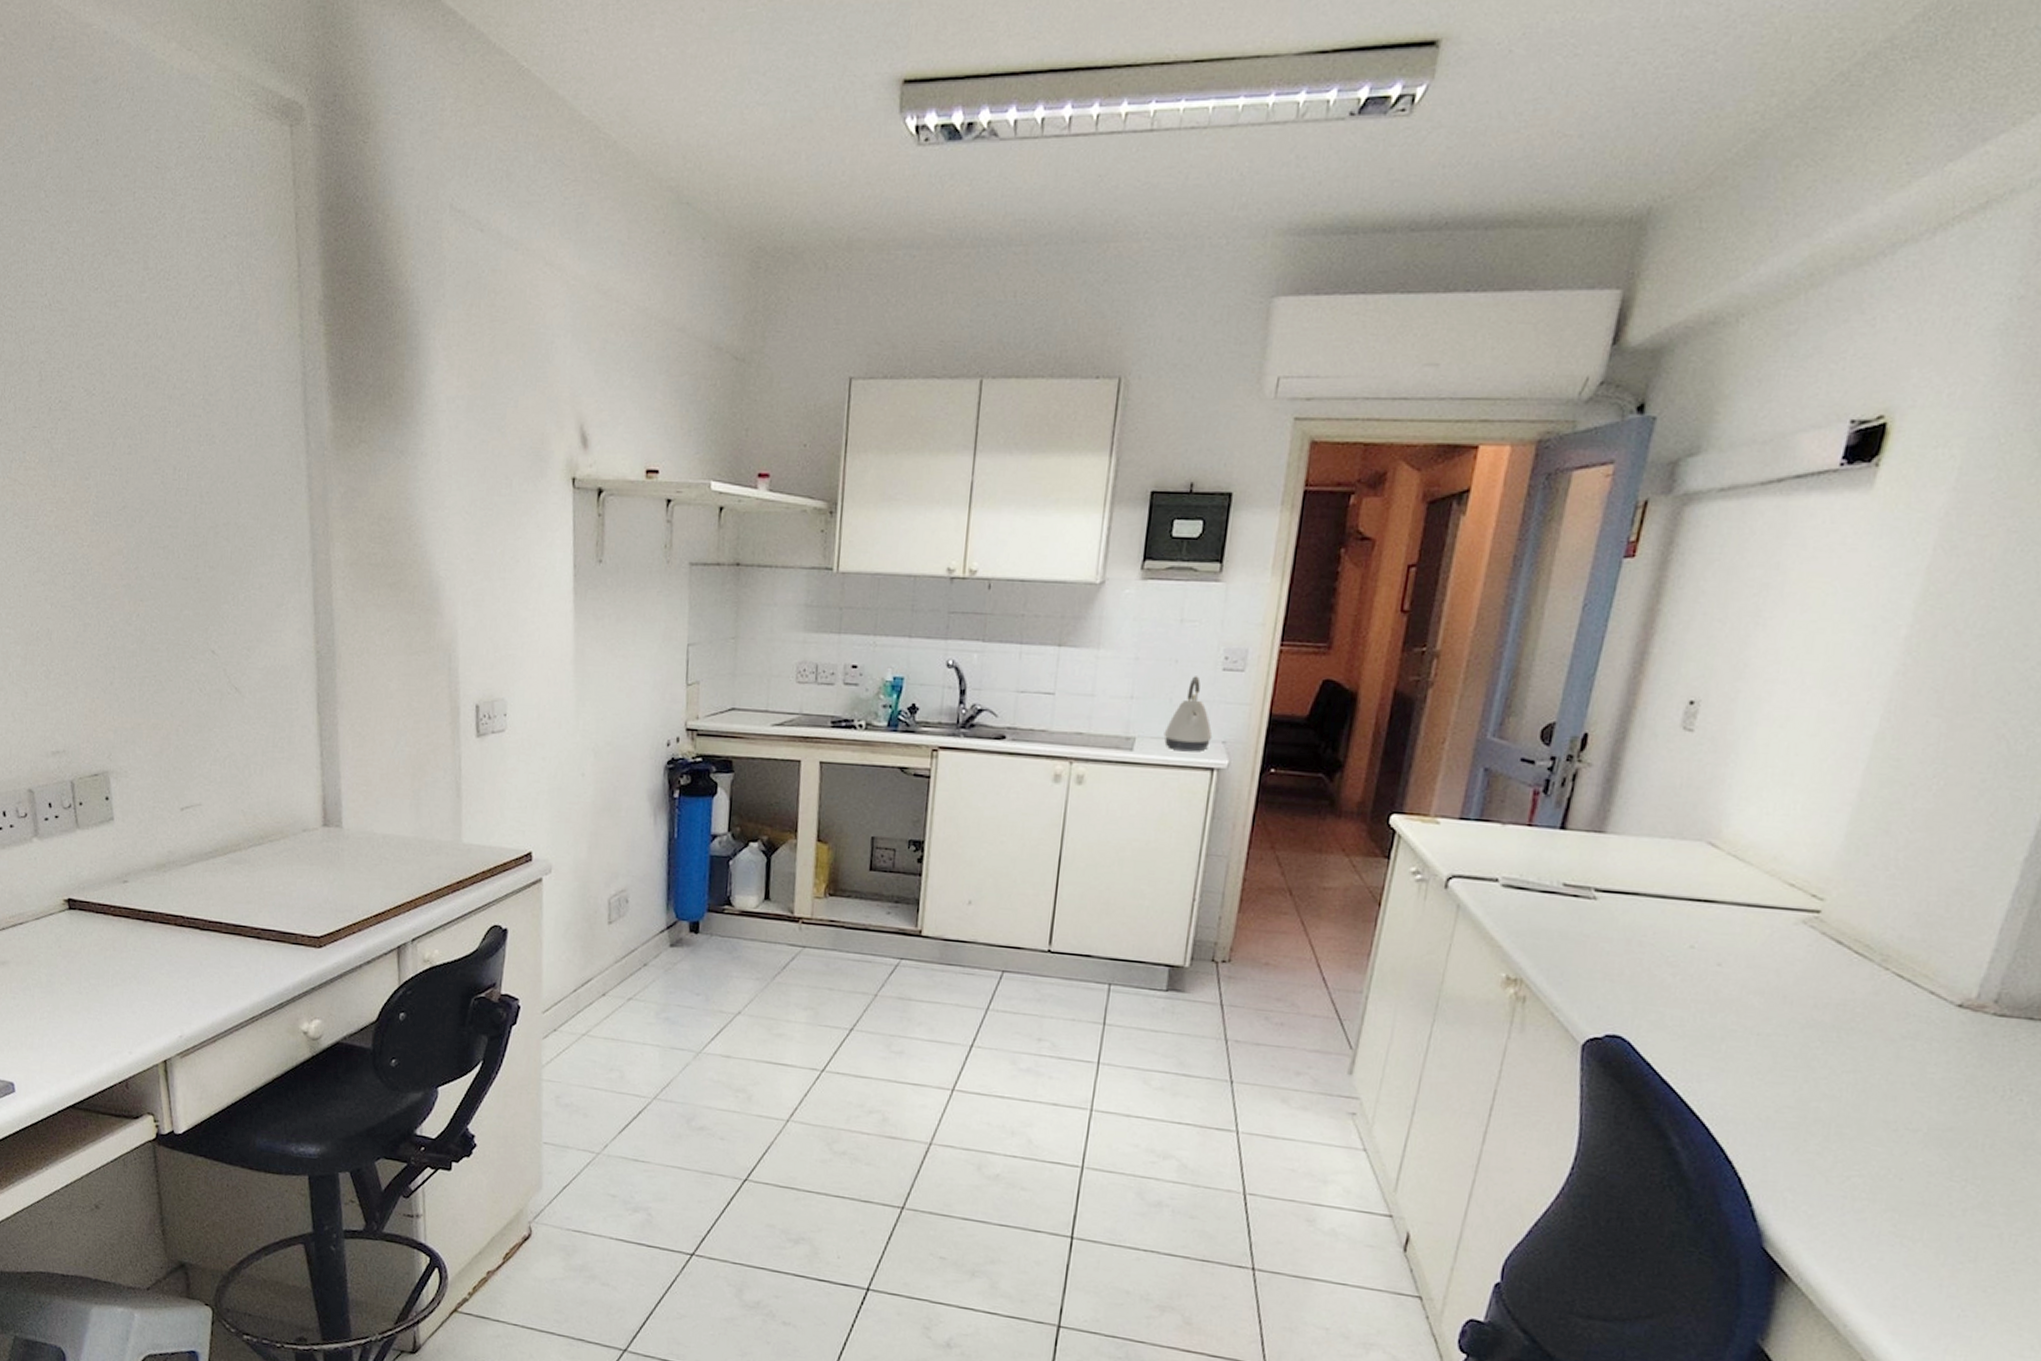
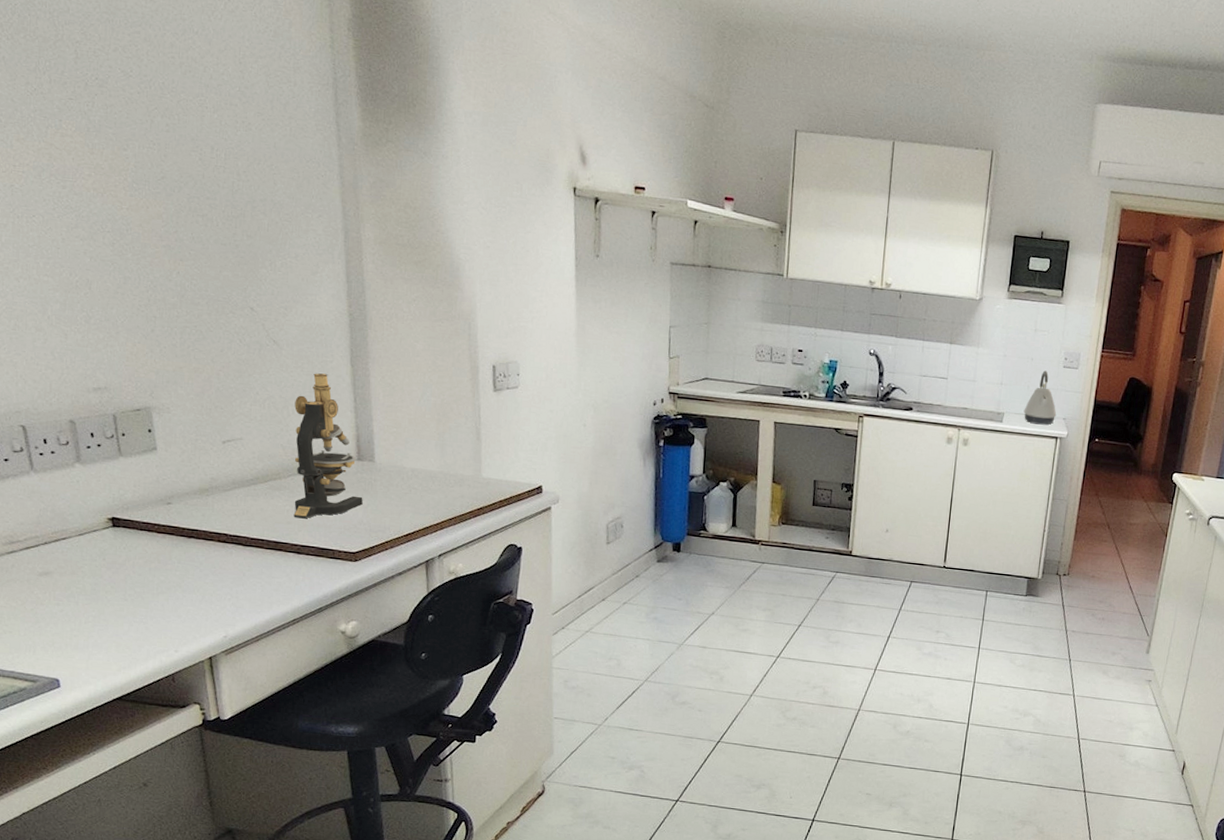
microscope: none [254,724,329,898] -> present [293,373,363,519]

